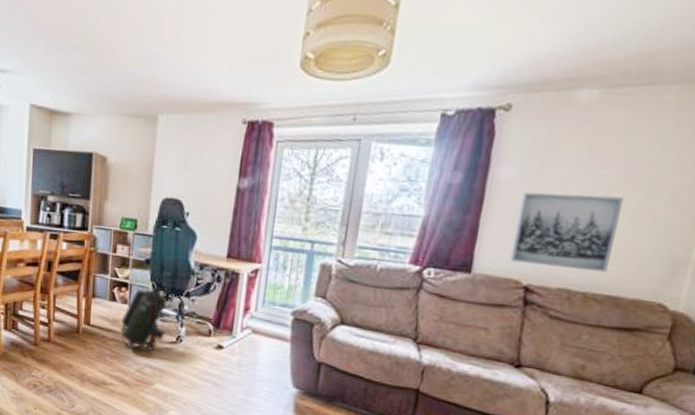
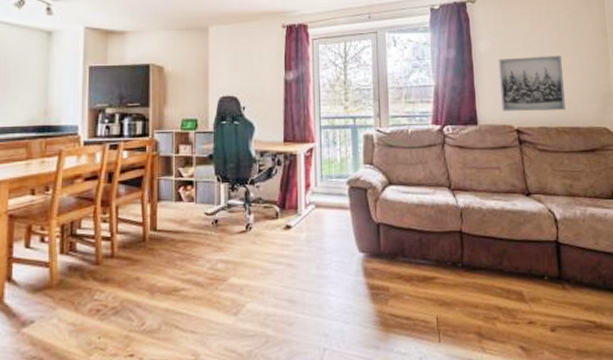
backpack: present [120,286,167,352] -> none [188,179,234,247]

